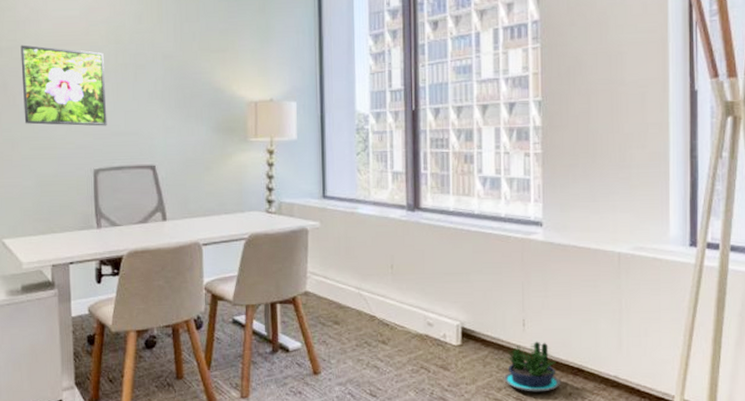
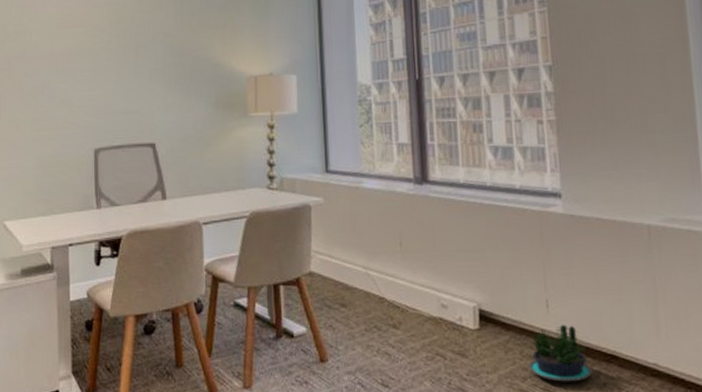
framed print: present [20,45,107,126] -> none [26,28,108,106]

